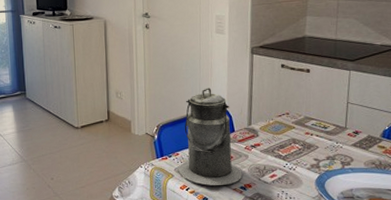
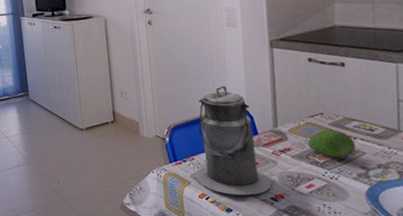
fruit: none [275,127,311,152] -> present [308,129,356,159]

